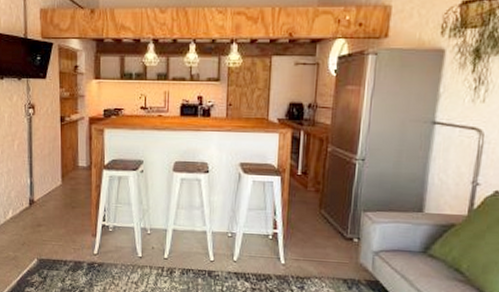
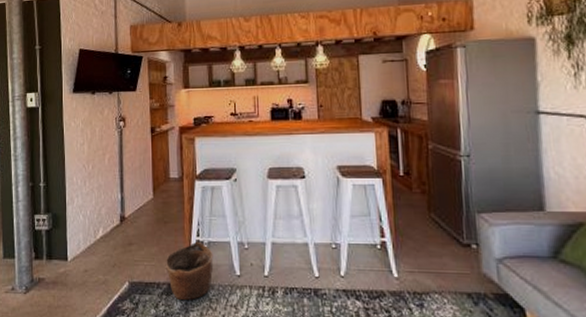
basket: none [72,225,118,277] -> present [165,241,213,301]

